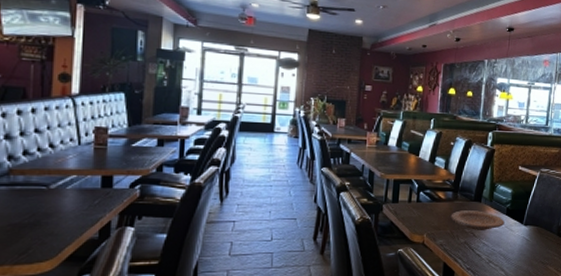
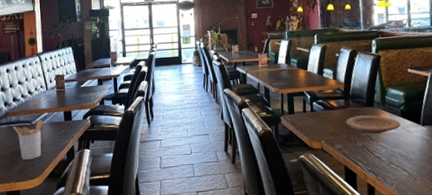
utensil holder: none [18,183,68,237] -> present [13,119,43,161]

